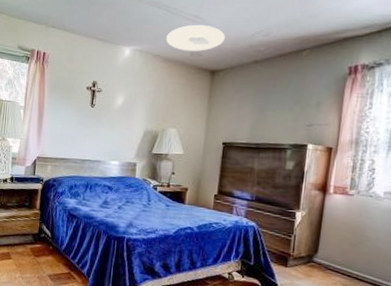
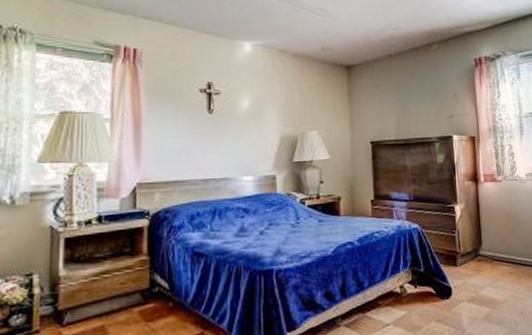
ceiling light: present [166,24,226,51] -> none [292,18,356,46]

